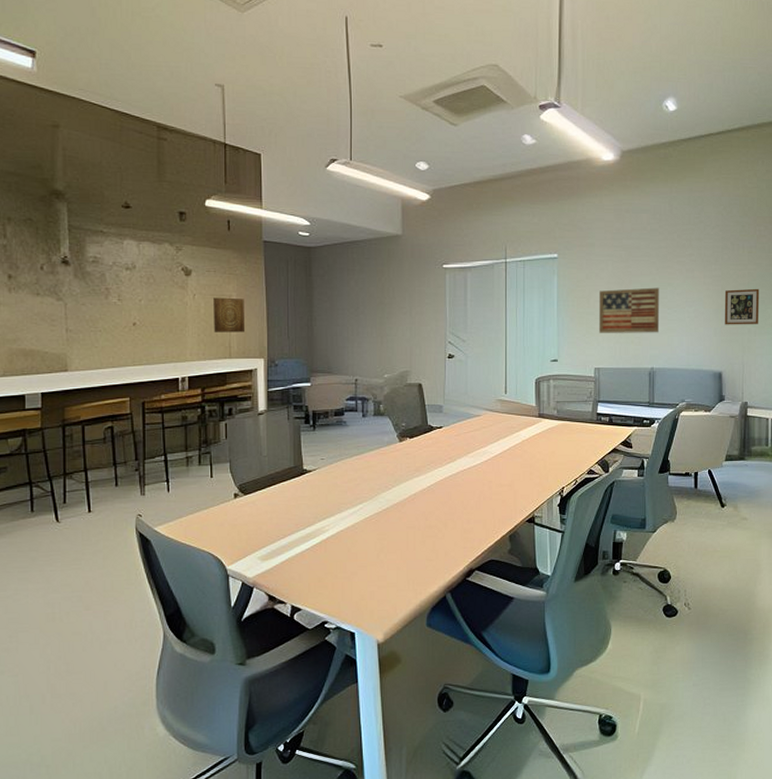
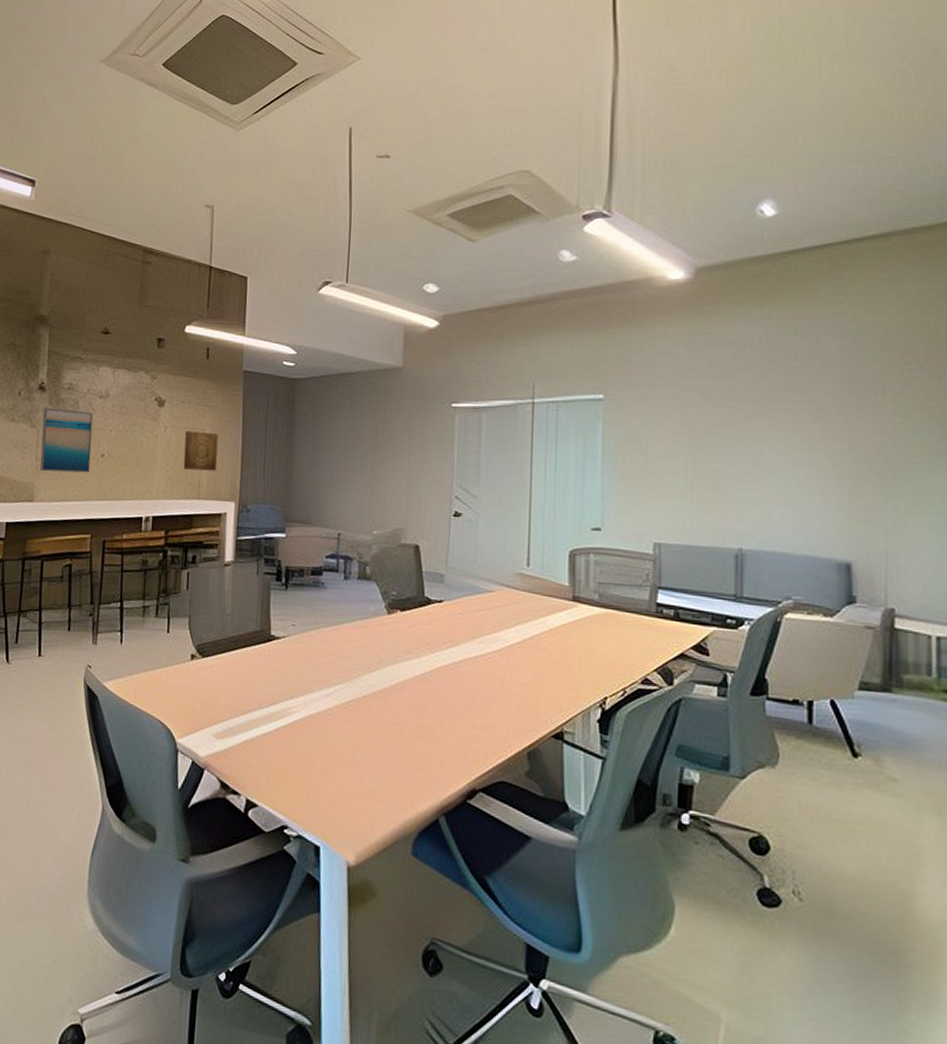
wall art: none [69,281,123,342] -> present [39,407,93,473]
wall art: present [598,287,660,333] -> none [660,441,752,503]
picture frame: present [724,288,760,325] -> none [854,449,912,500]

